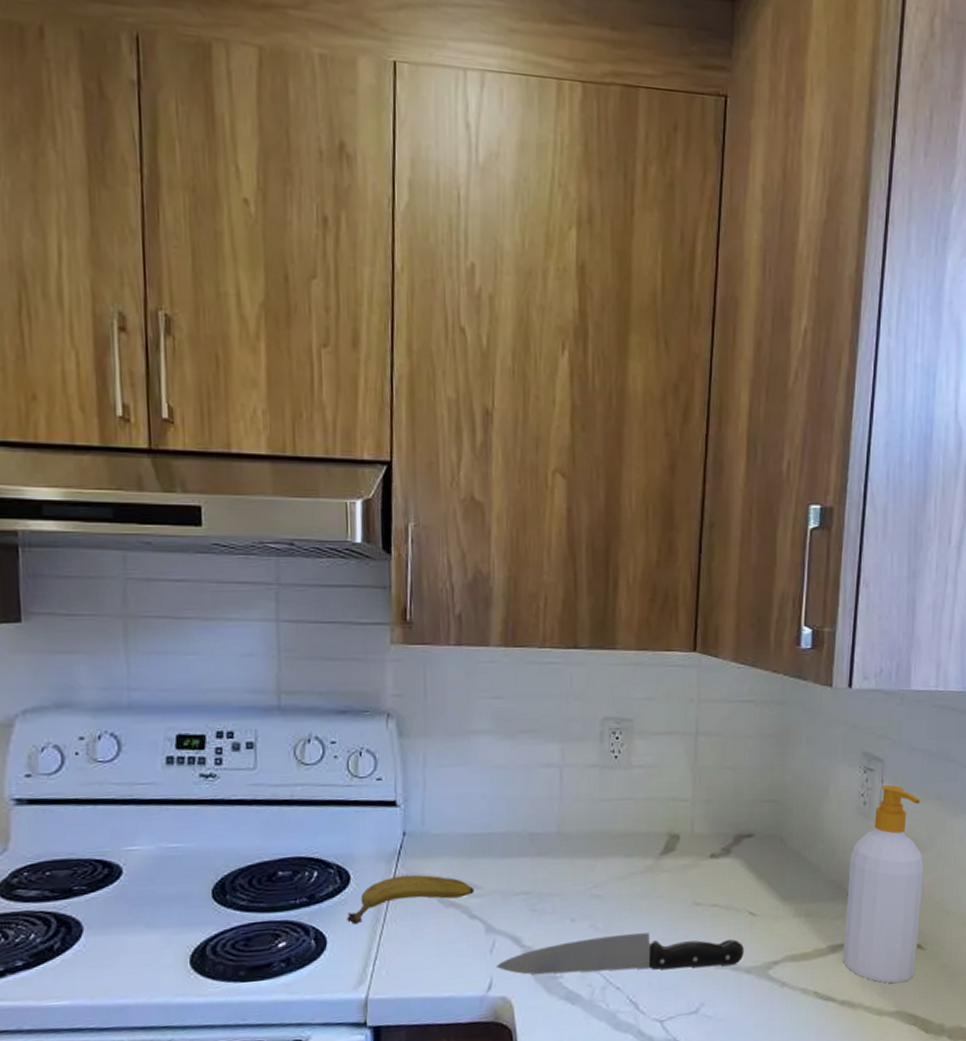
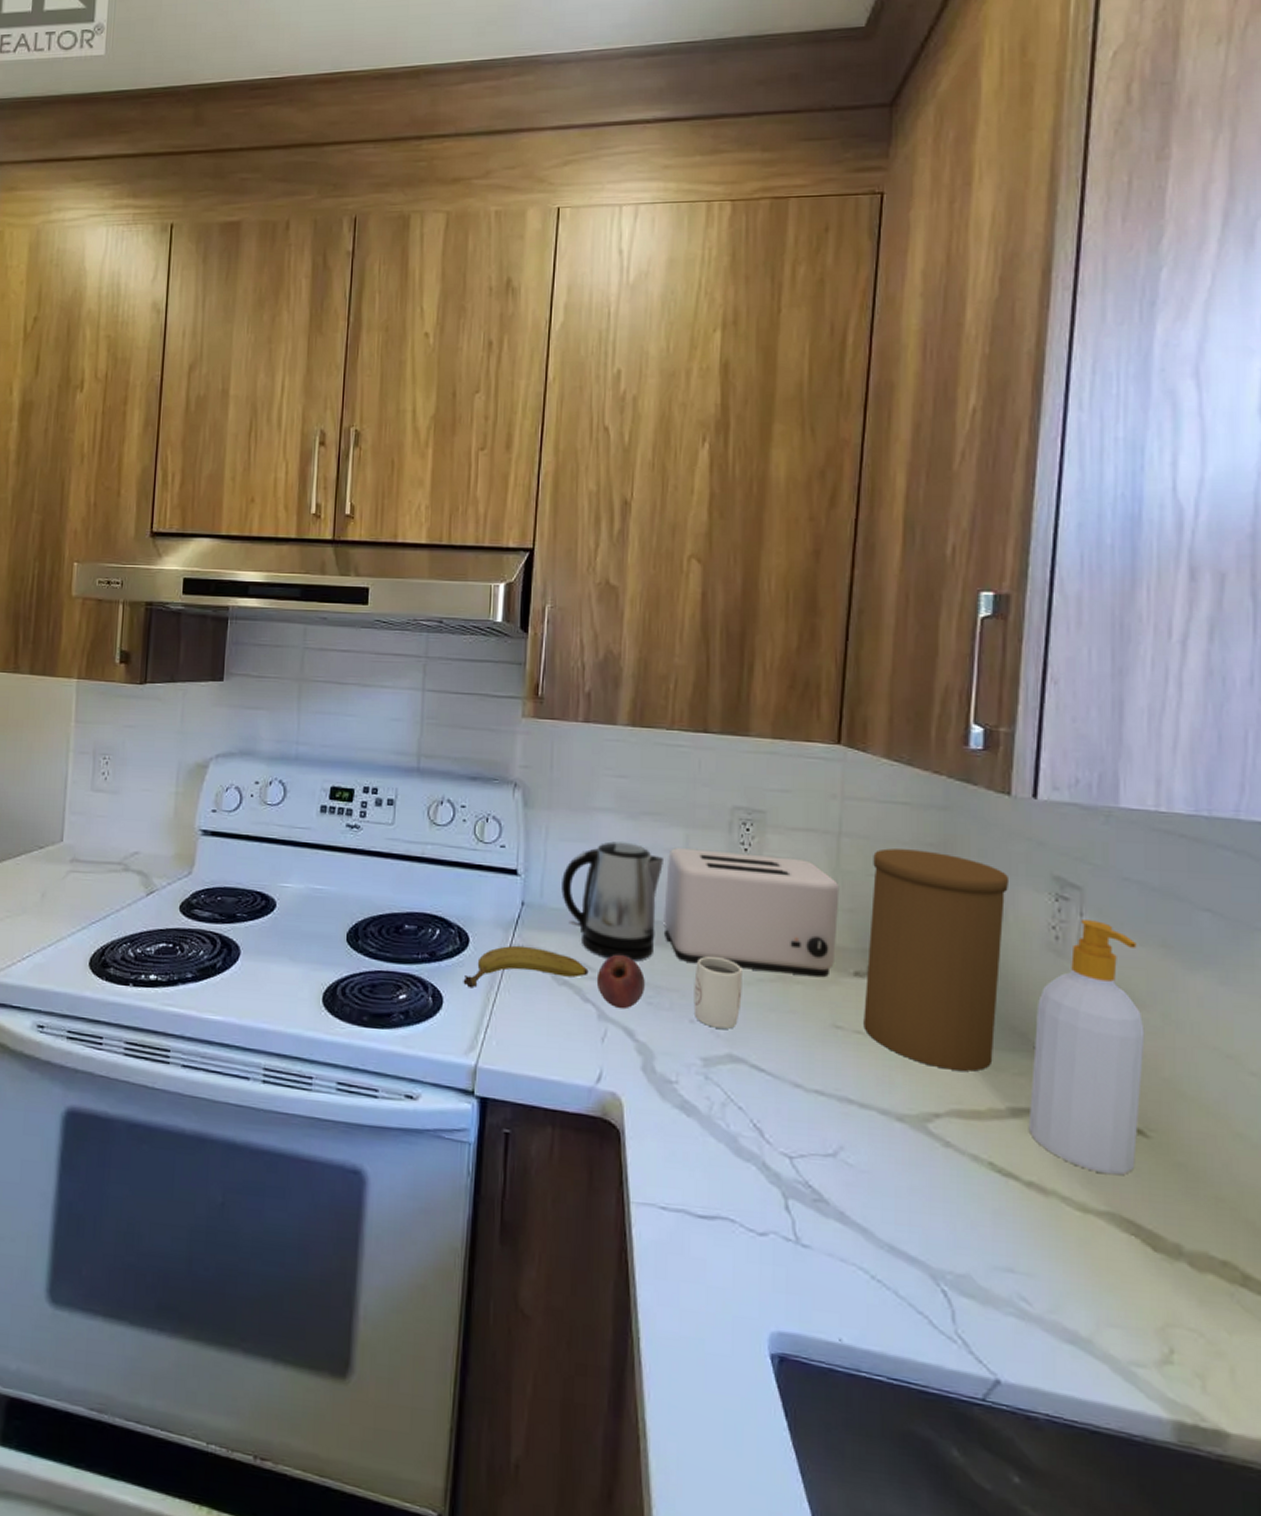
kettle: none [443,761,541,874] -> present [561,841,663,960]
apple: none [482,869,529,920] -> present [596,954,645,1010]
knife: present [496,933,744,975] -> none [607,1044,895,1107]
toaster: none [543,760,698,868] -> present [663,848,840,978]
mug: none [573,858,617,923] -> present [693,955,742,1029]
canister: none [718,741,830,924] -> present [864,848,1008,1072]

